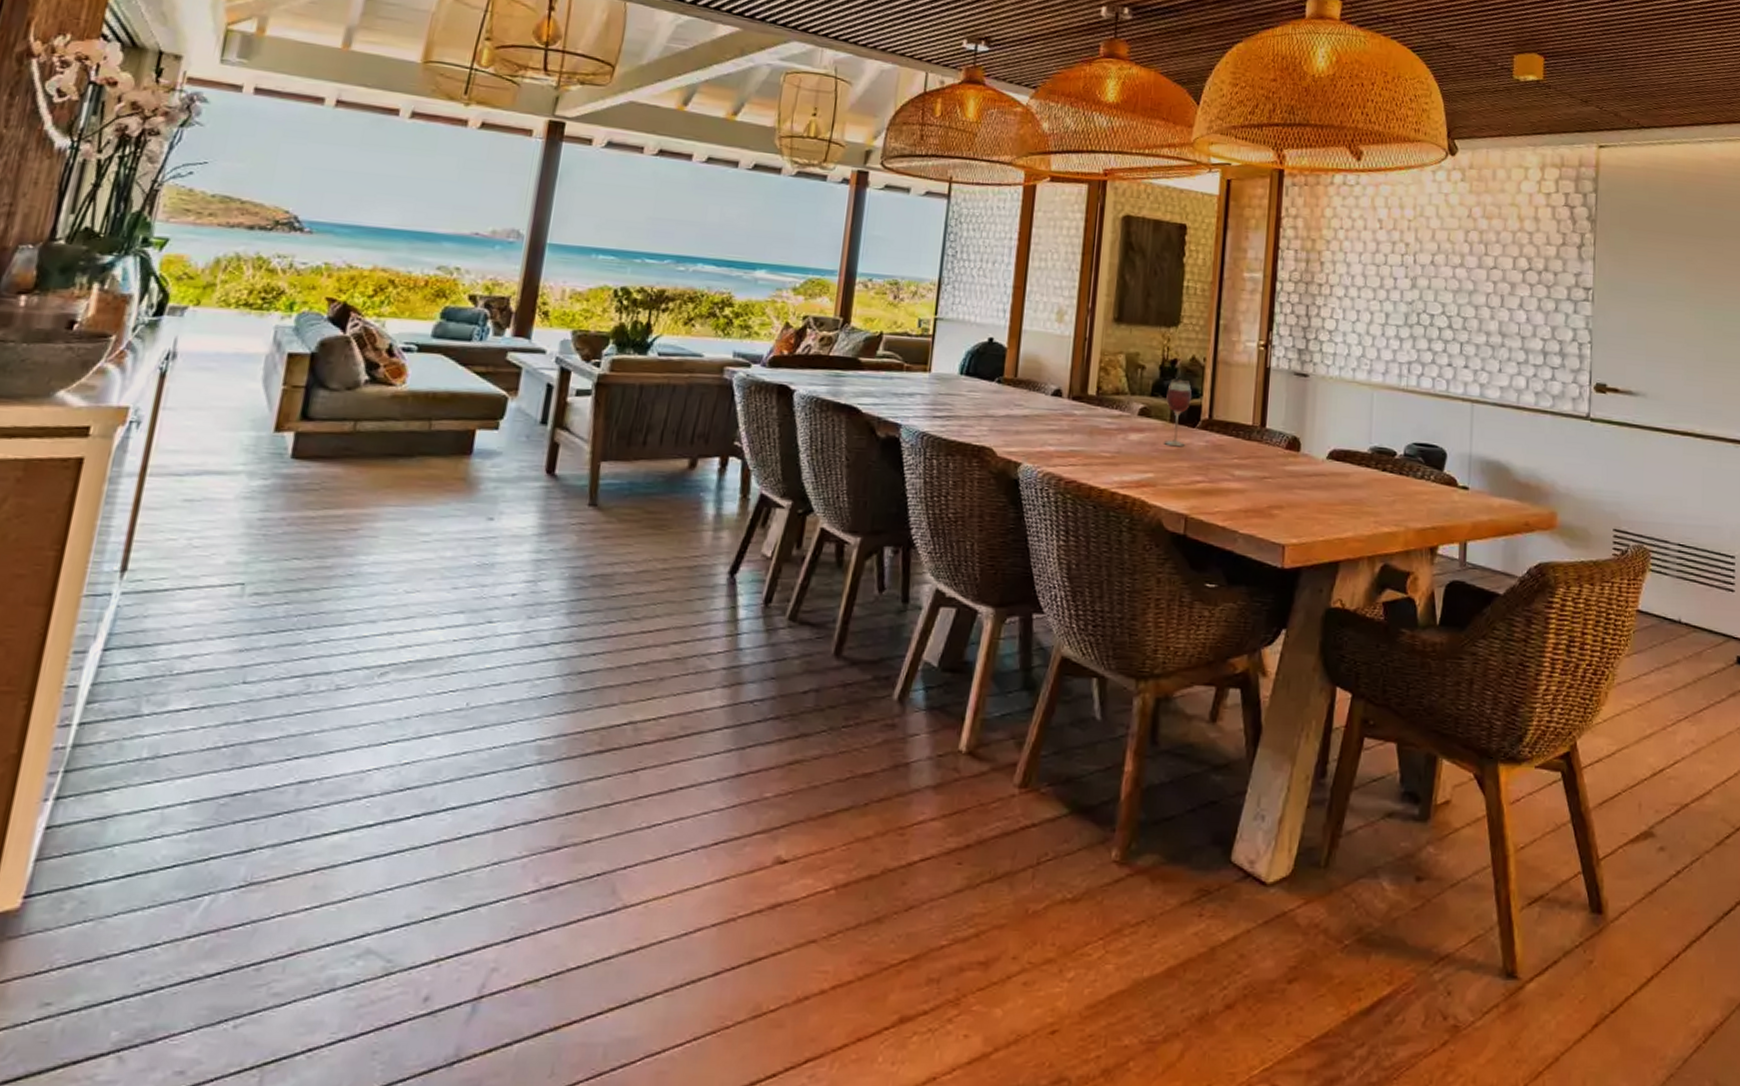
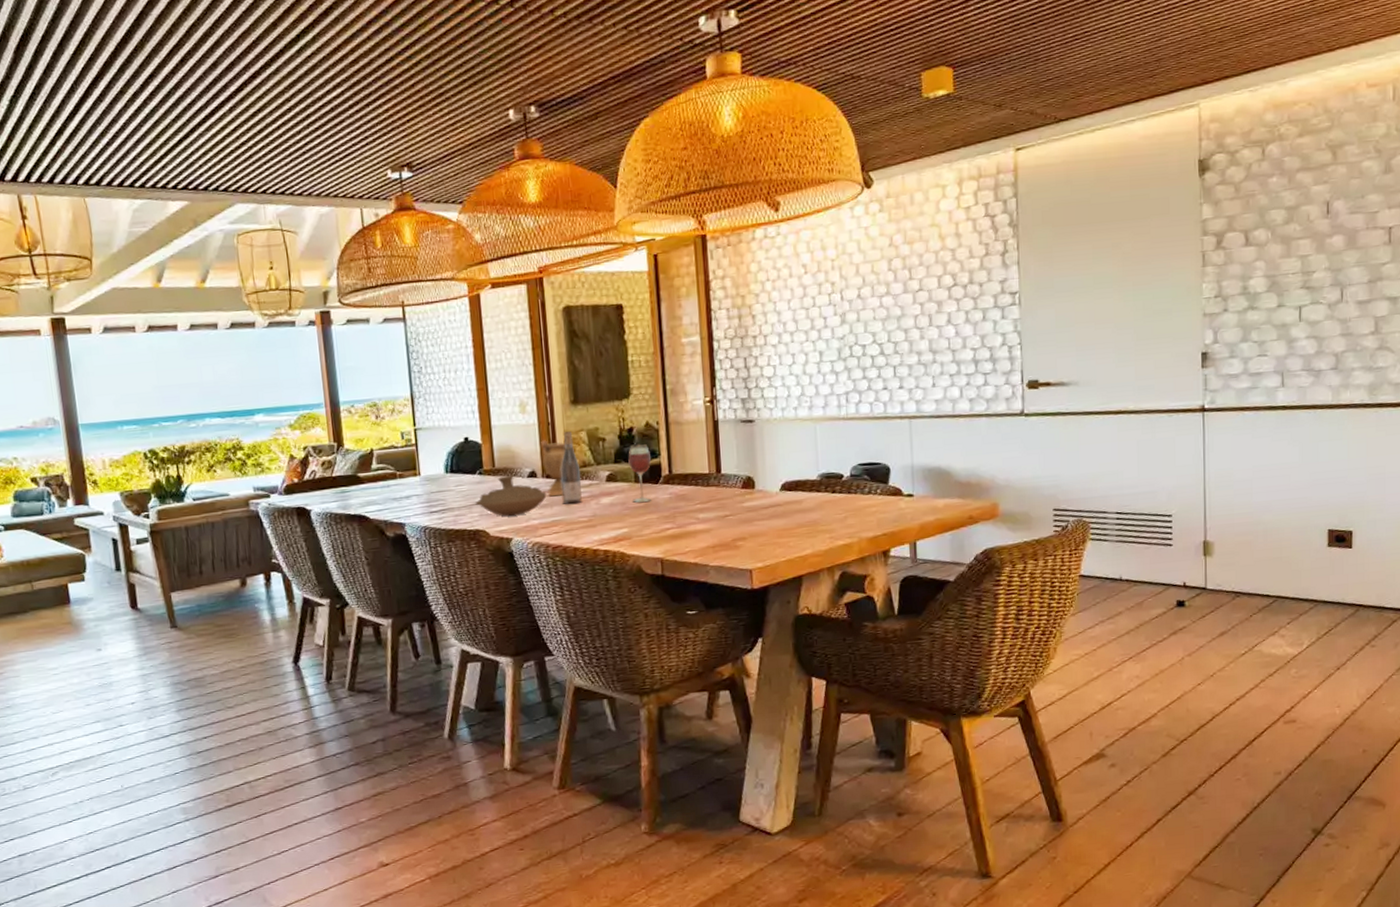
decorative bowl: none [987,389,1070,437] -> present [475,474,547,516]
decorative urn: none [1071,356,1101,423] -> present [541,440,566,497]
wine bottle: none [1085,351,1112,435] -> present [560,431,582,504]

